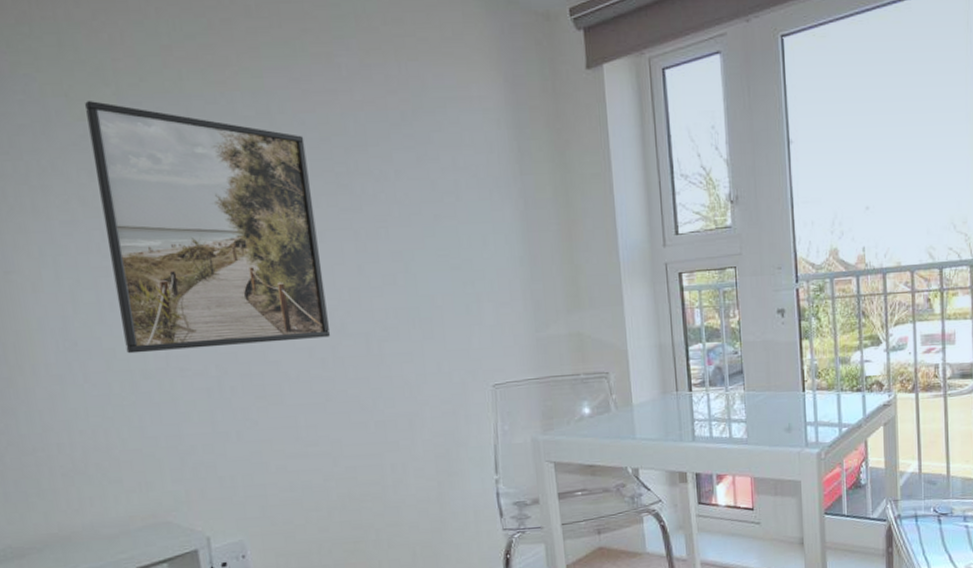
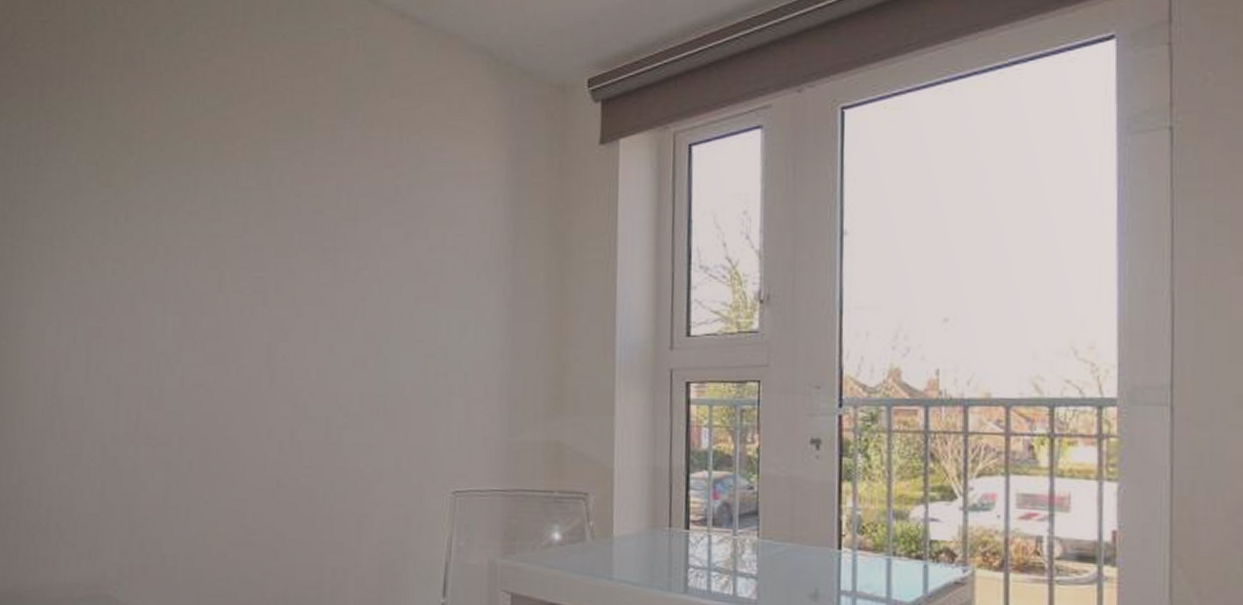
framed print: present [85,101,331,354] -> none [103,169,298,419]

